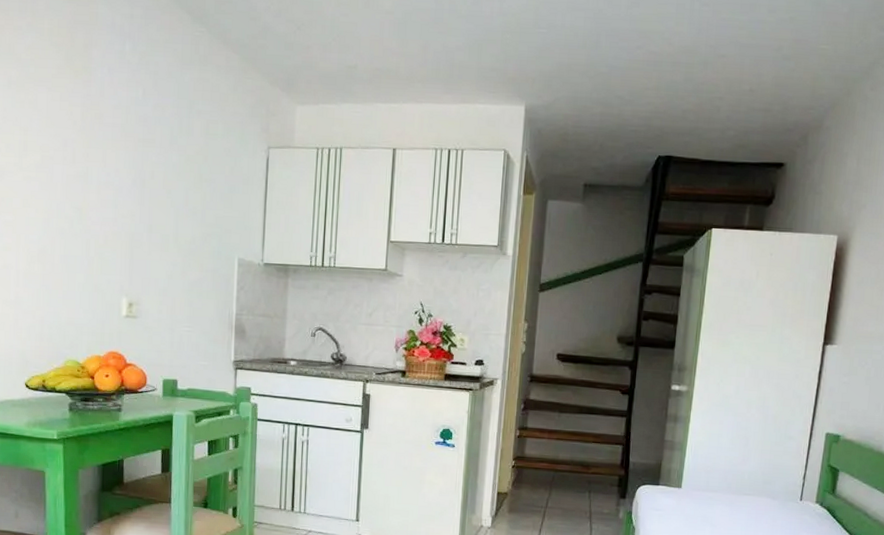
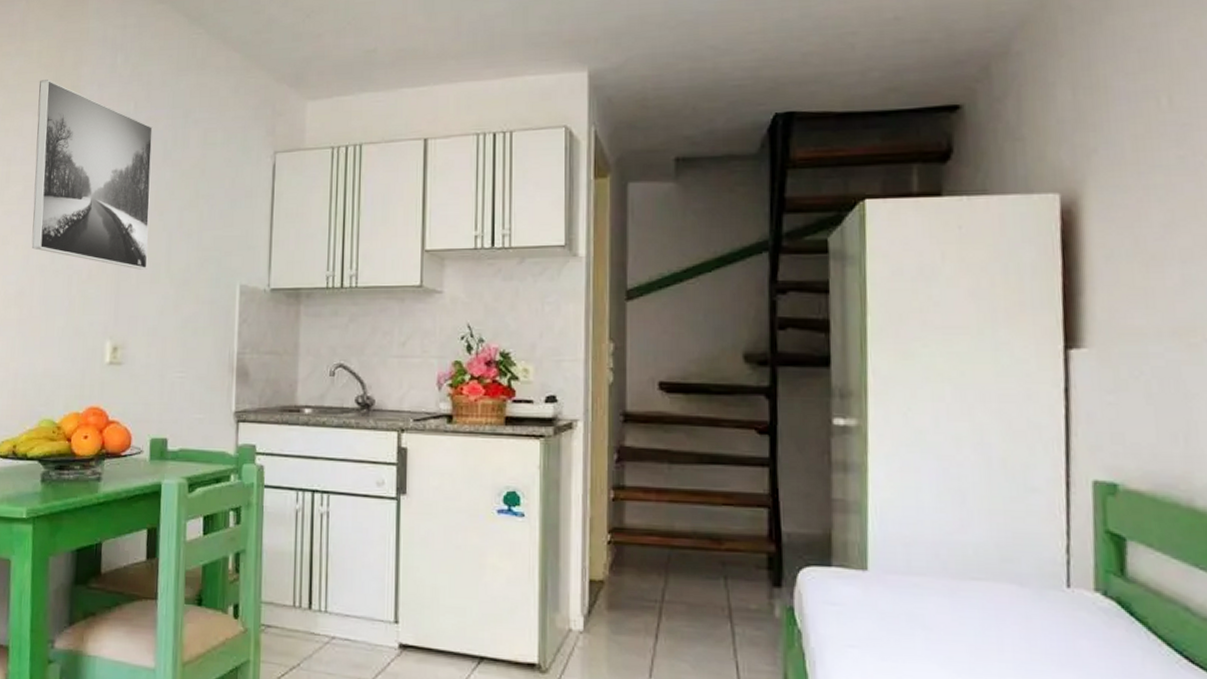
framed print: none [51,58,160,239] -> present [31,79,153,270]

